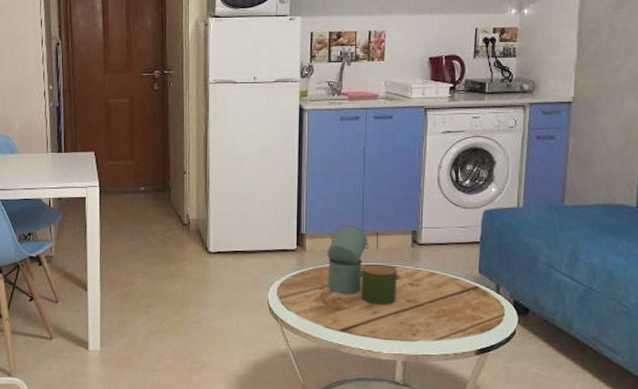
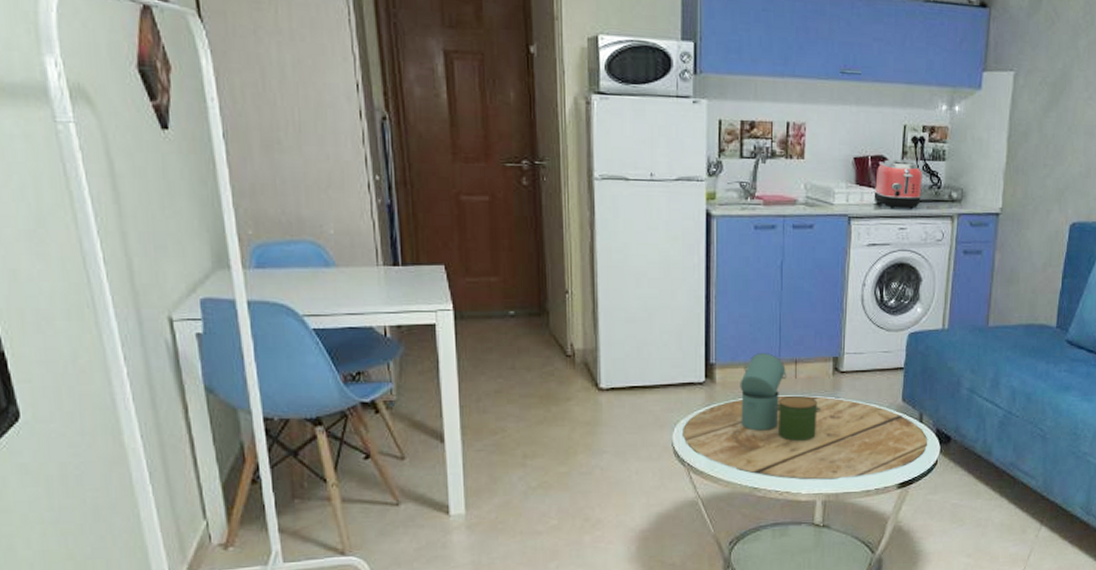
toaster: none [448,58,494,100] -> present [874,159,923,209]

